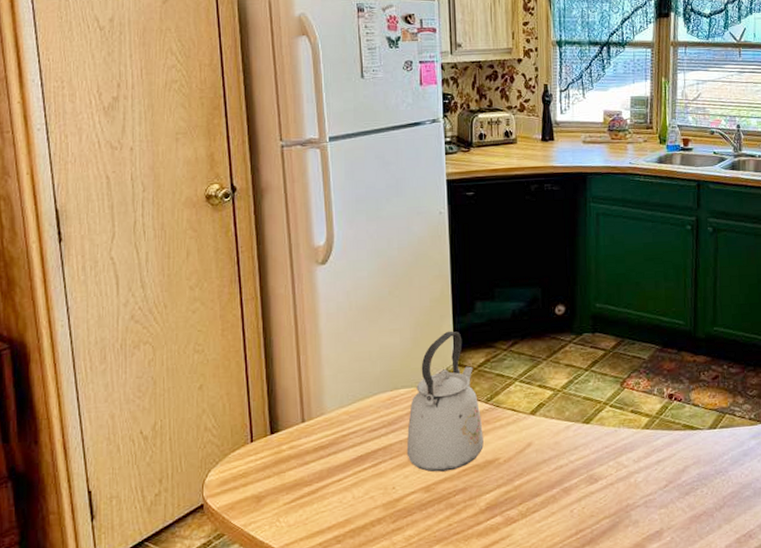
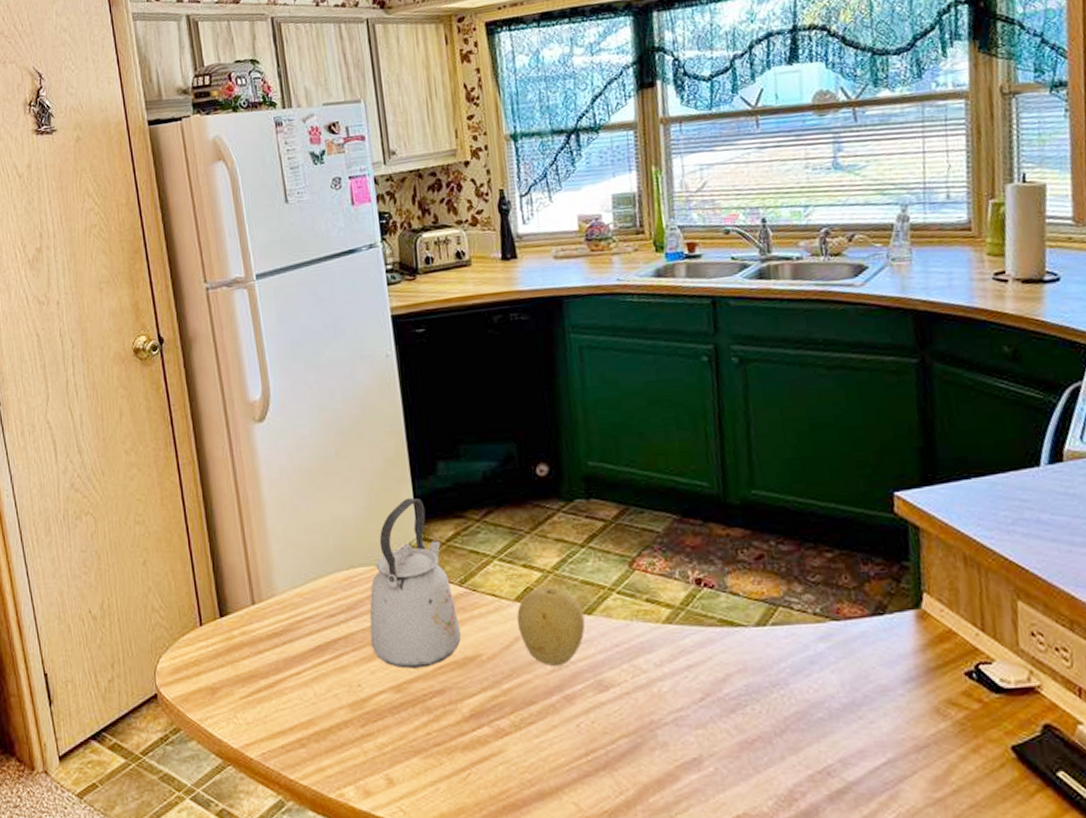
fruit: none [531,402,584,466] -> present [517,586,585,667]

